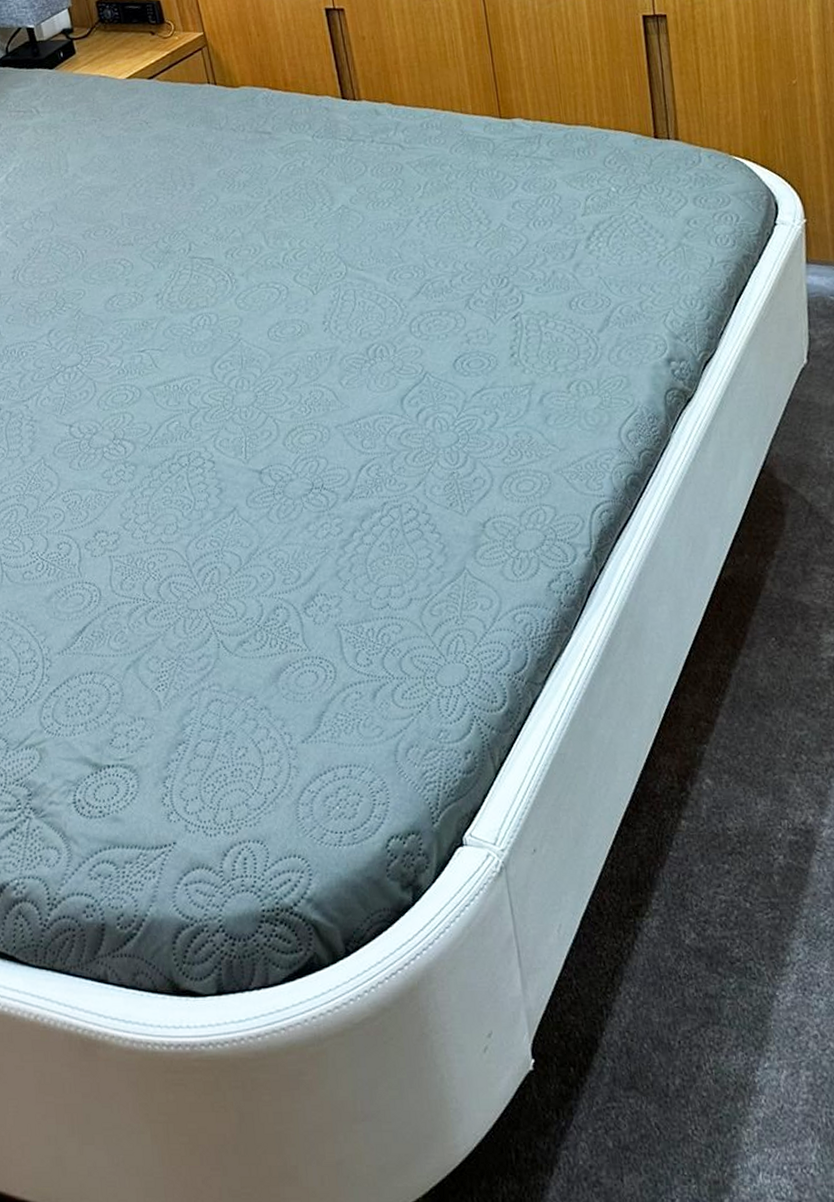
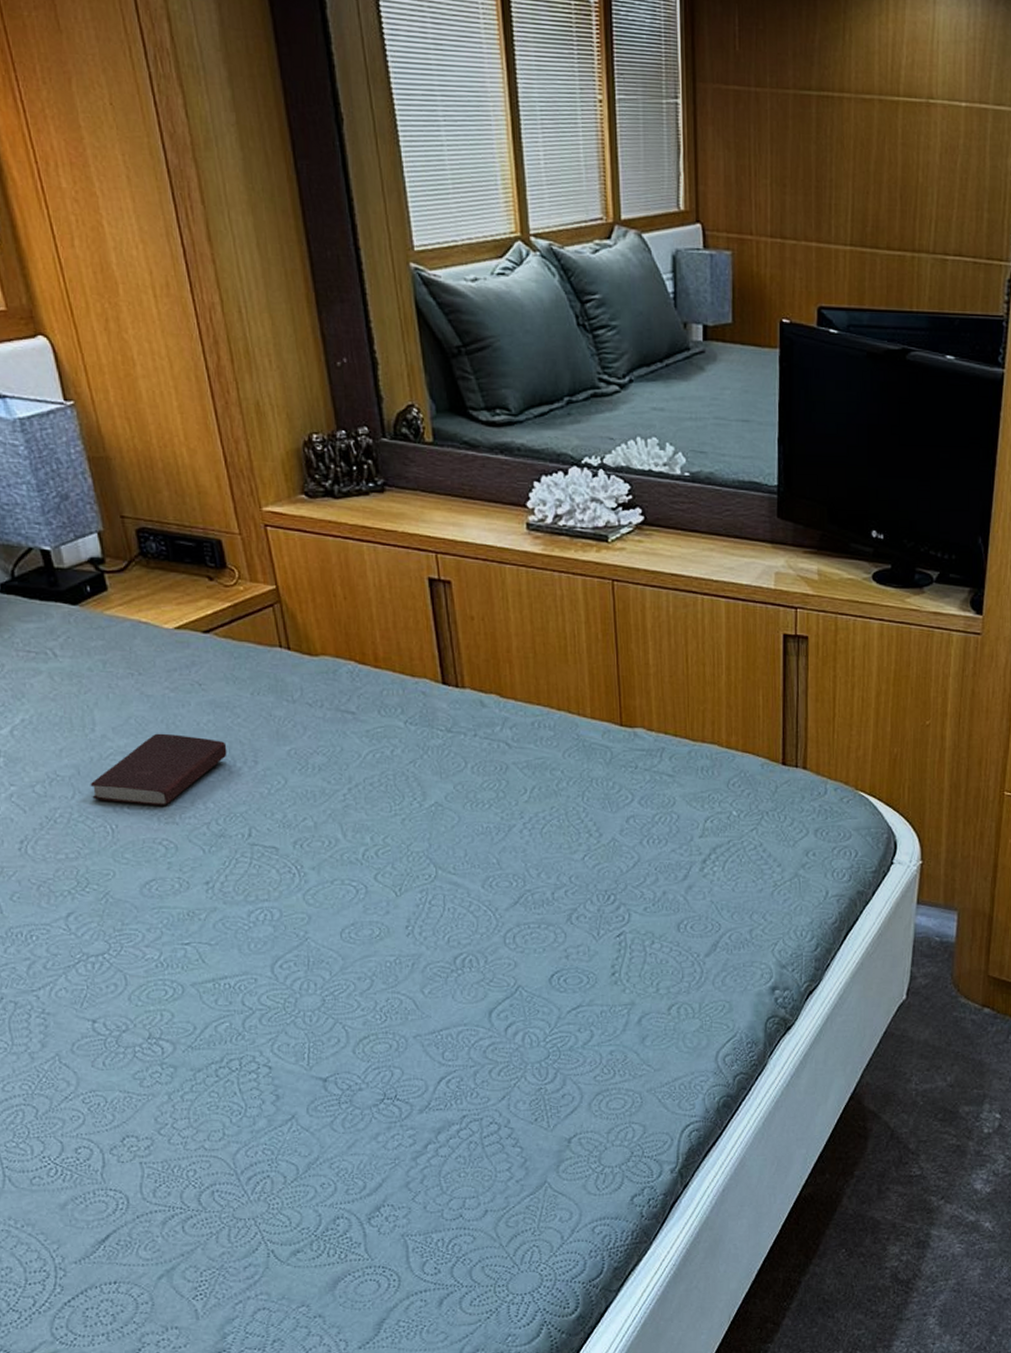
book: none [65,167,170,231] -> present [90,733,227,805]

